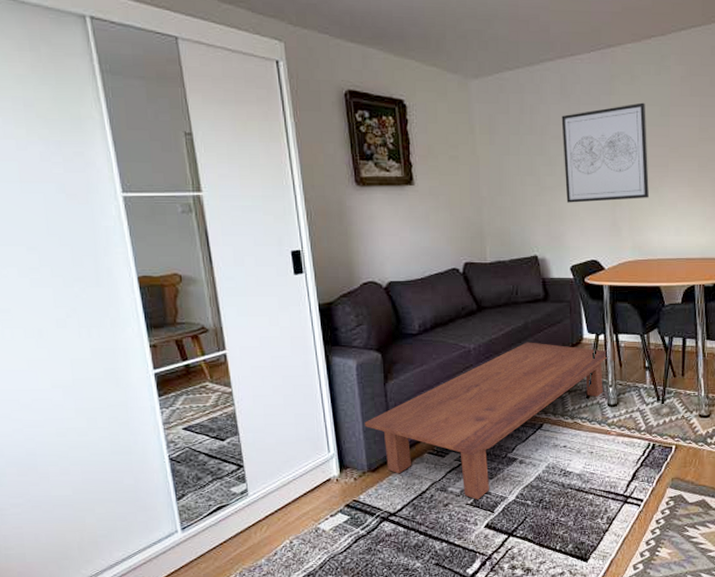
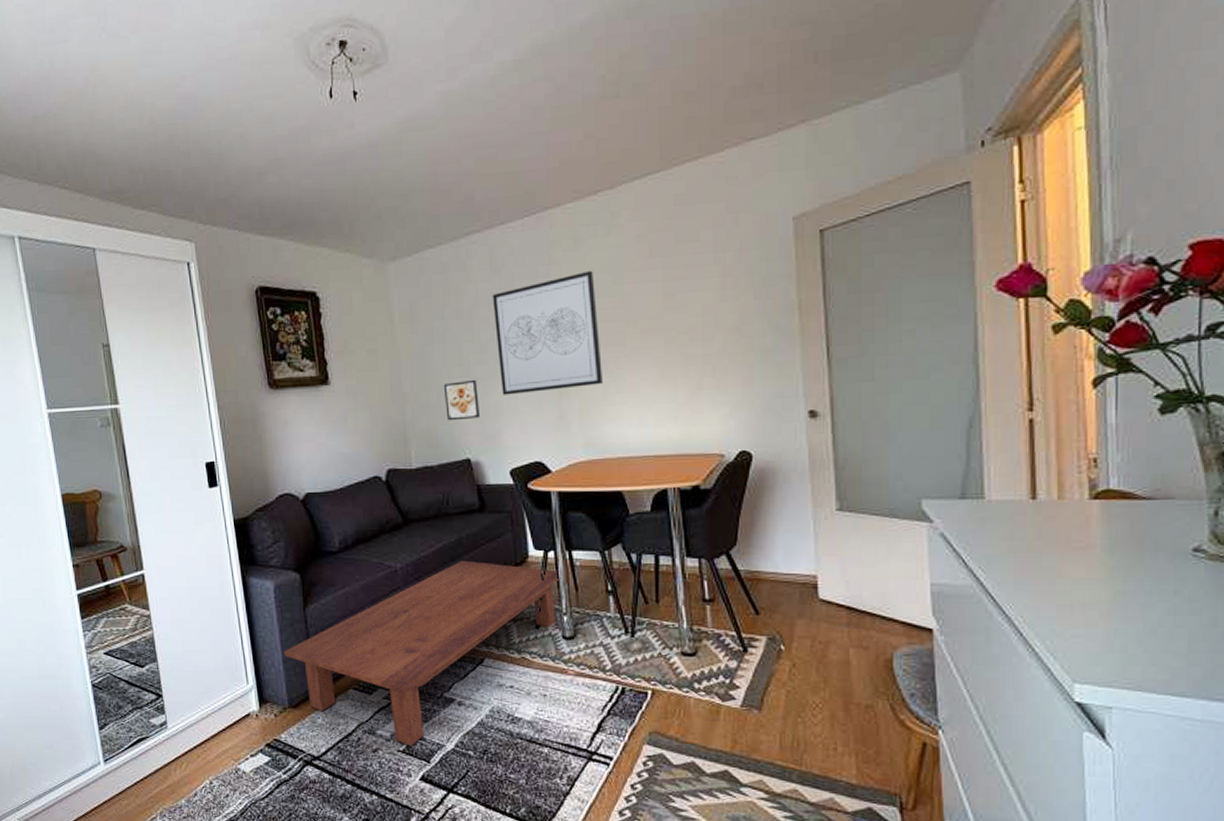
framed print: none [516,188,548,223] -> present [443,379,481,421]

